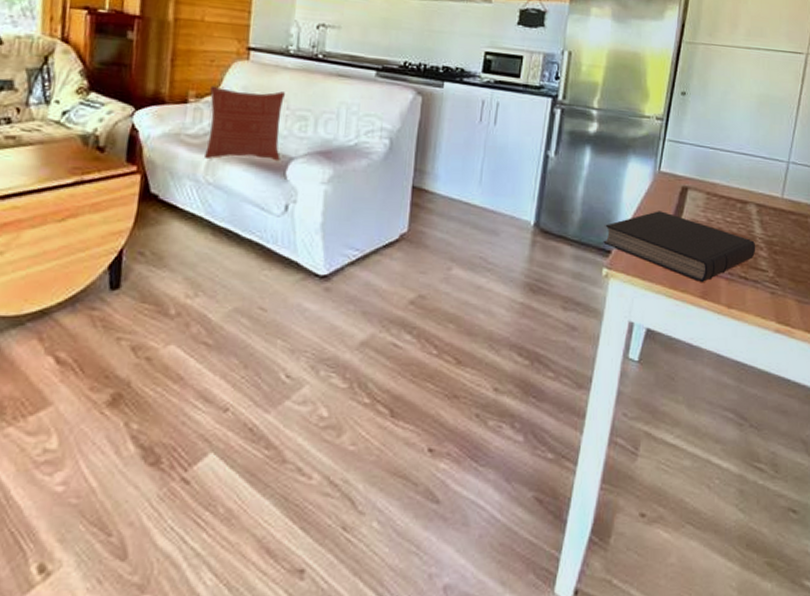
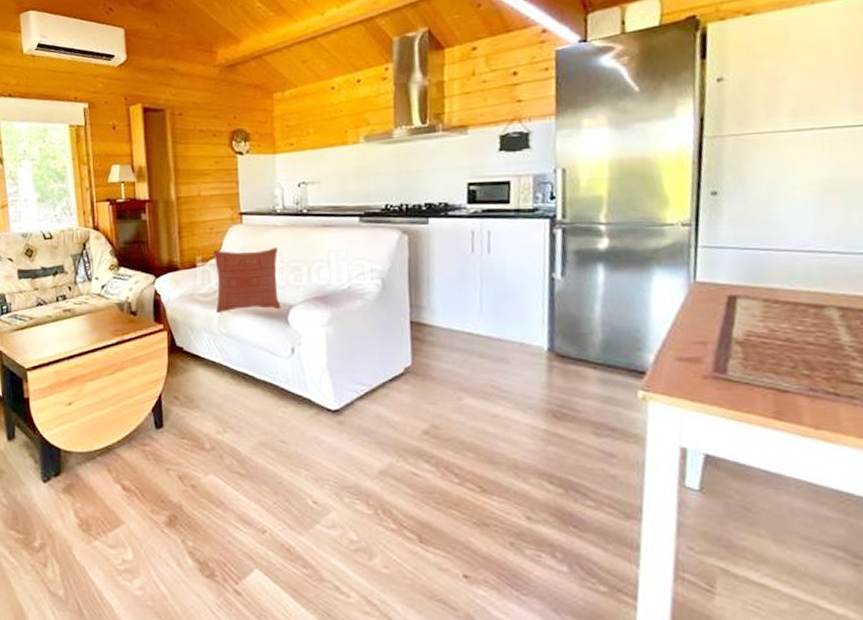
book: present [603,211,756,283] -> none [634,325,847,402]

